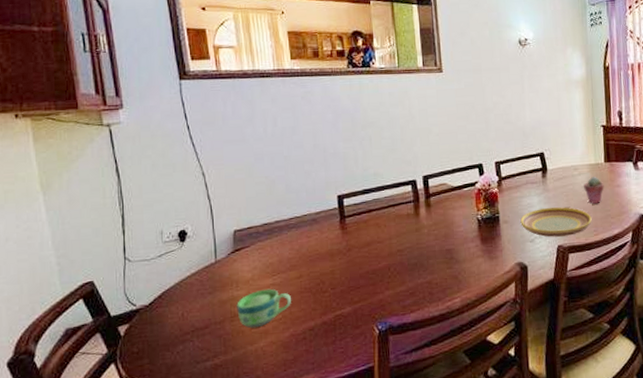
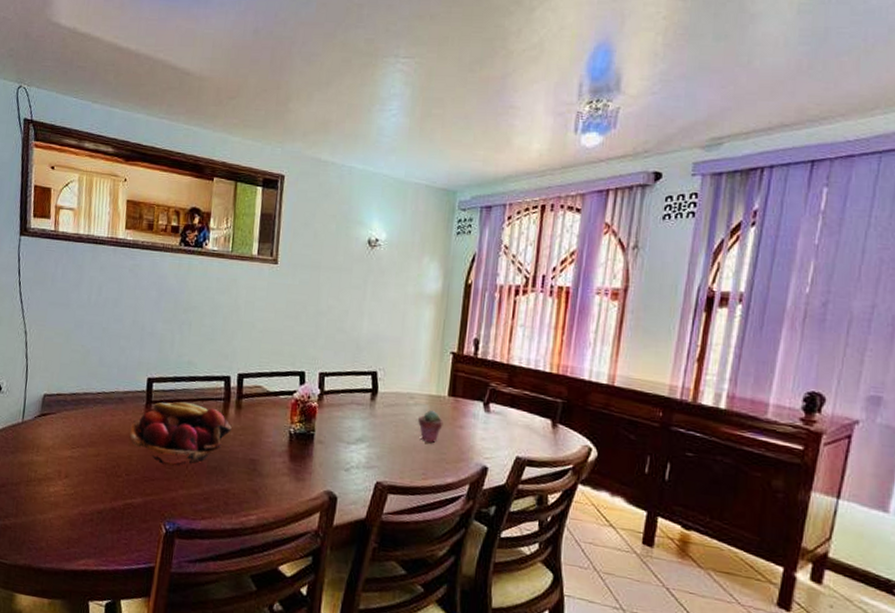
cup: present [236,288,291,328] -> none [33,460,86,498]
fruit basket: none [328,210,425,272] -> present [129,401,232,466]
plate: present [520,207,592,237] -> none [337,435,422,474]

